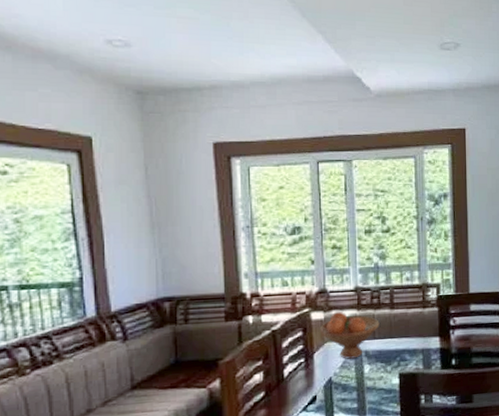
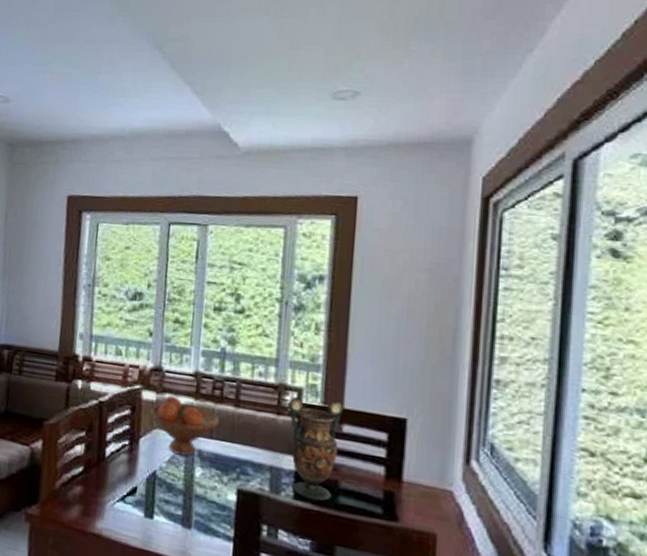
vase: none [431,288,470,366] -> present [288,397,344,501]

